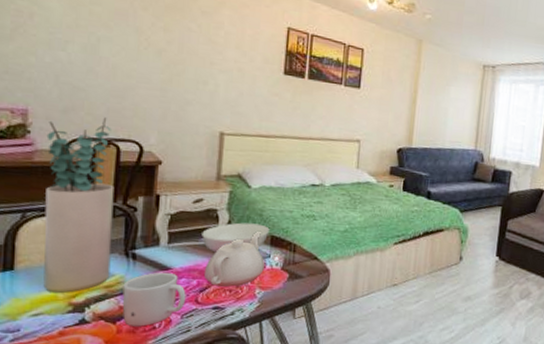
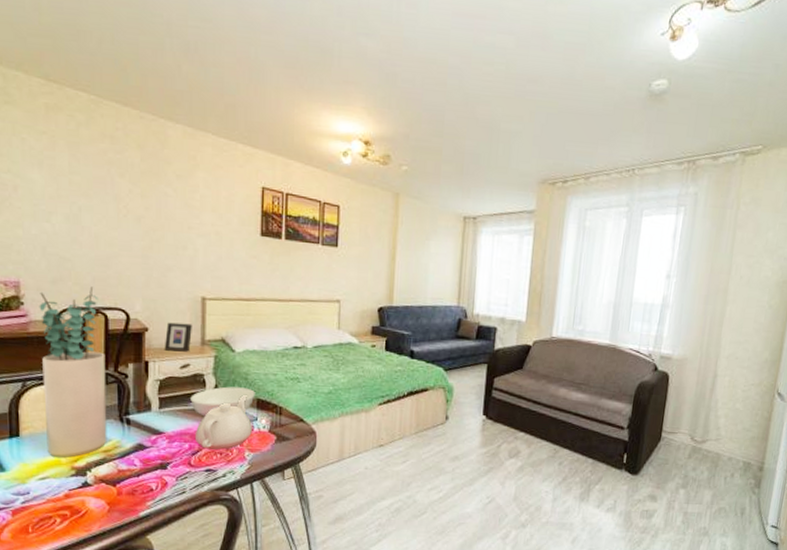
mug: present [122,272,186,327] -> none [120,436,179,489]
picture frame: none [177,156,208,187] -> present [164,322,192,352]

